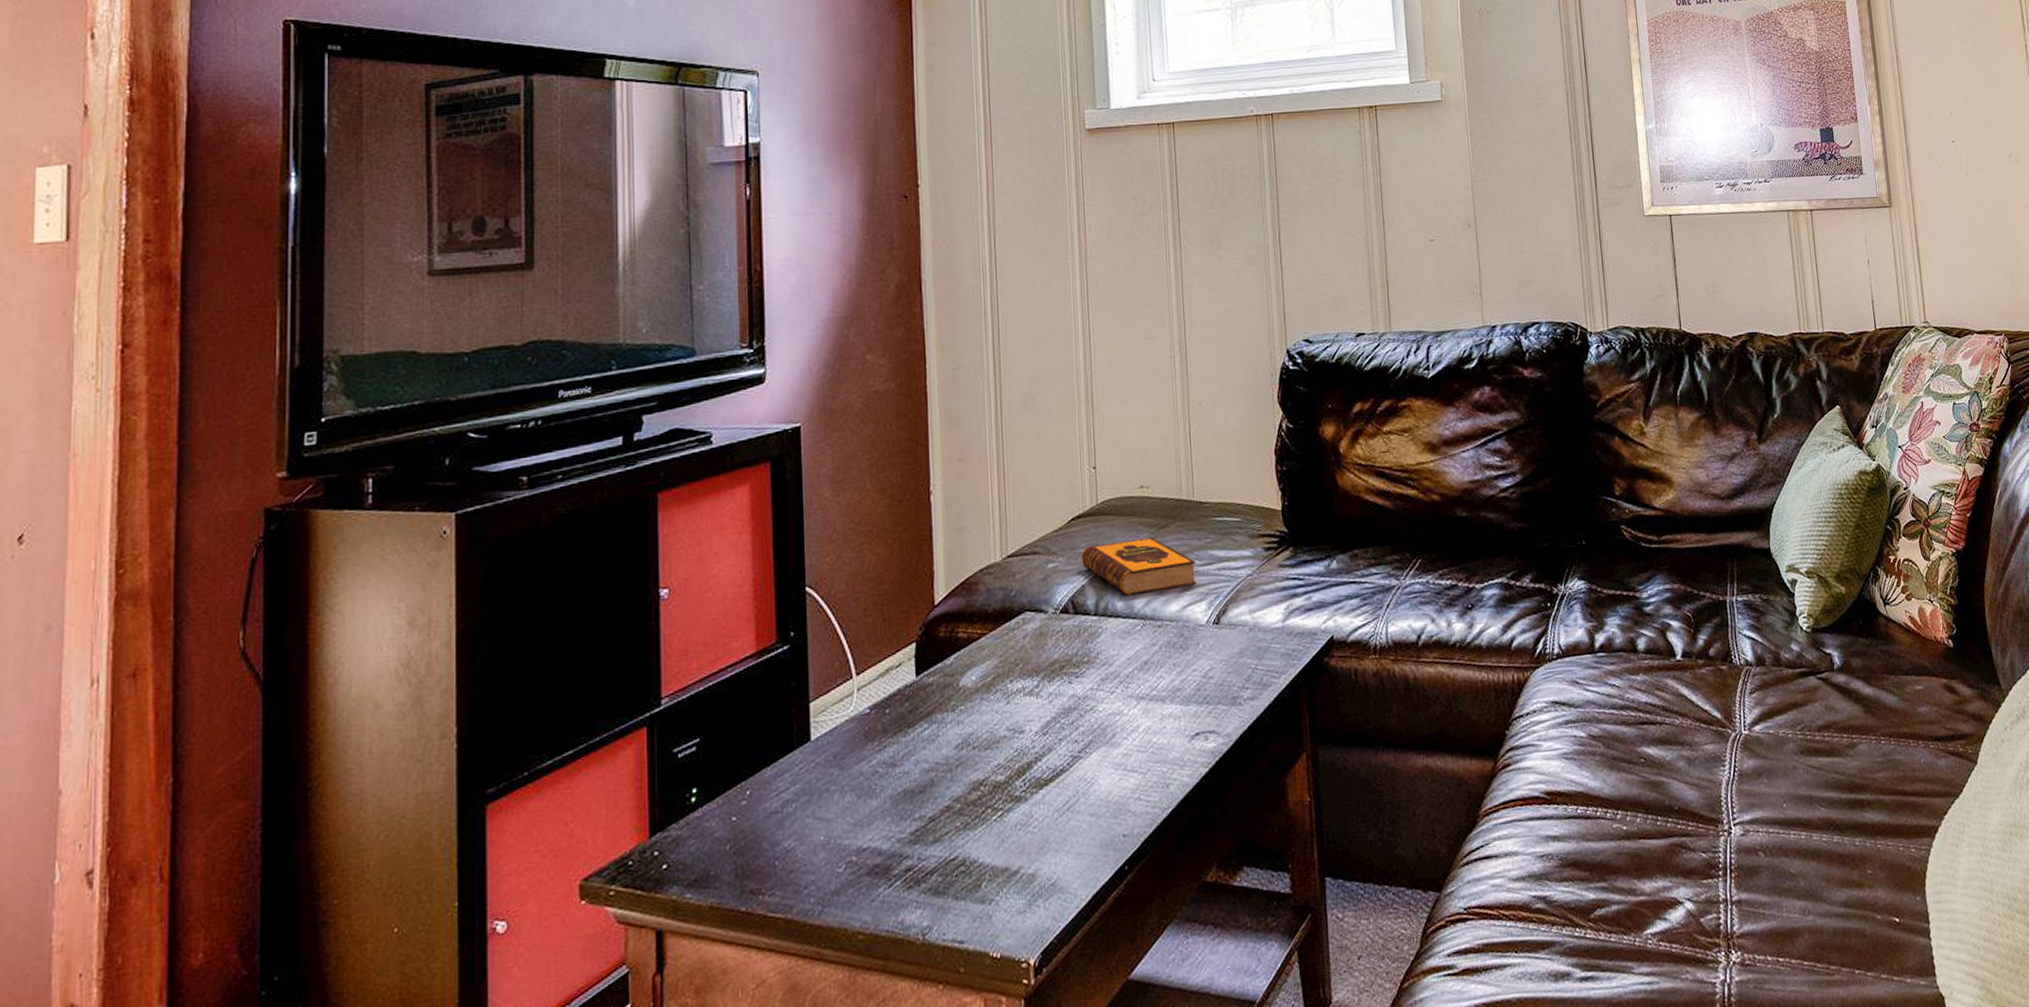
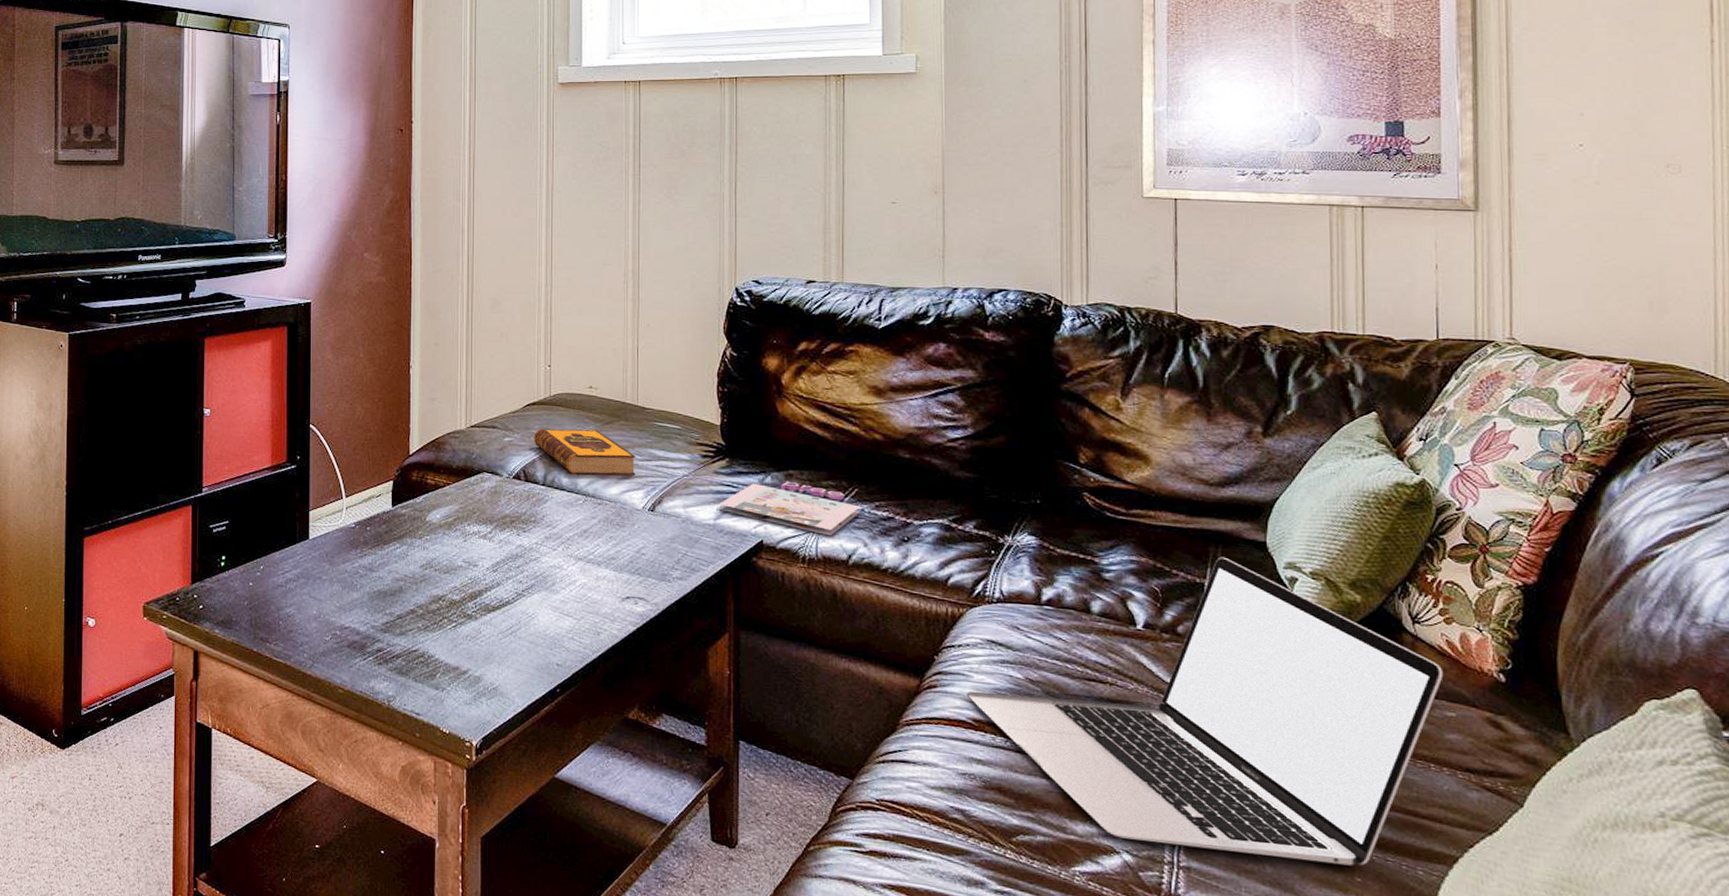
magazine: none [1285,562,1425,618] -> present [718,481,860,536]
laptop: none [1537,570,1911,887] -> present [966,556,1444,866]

